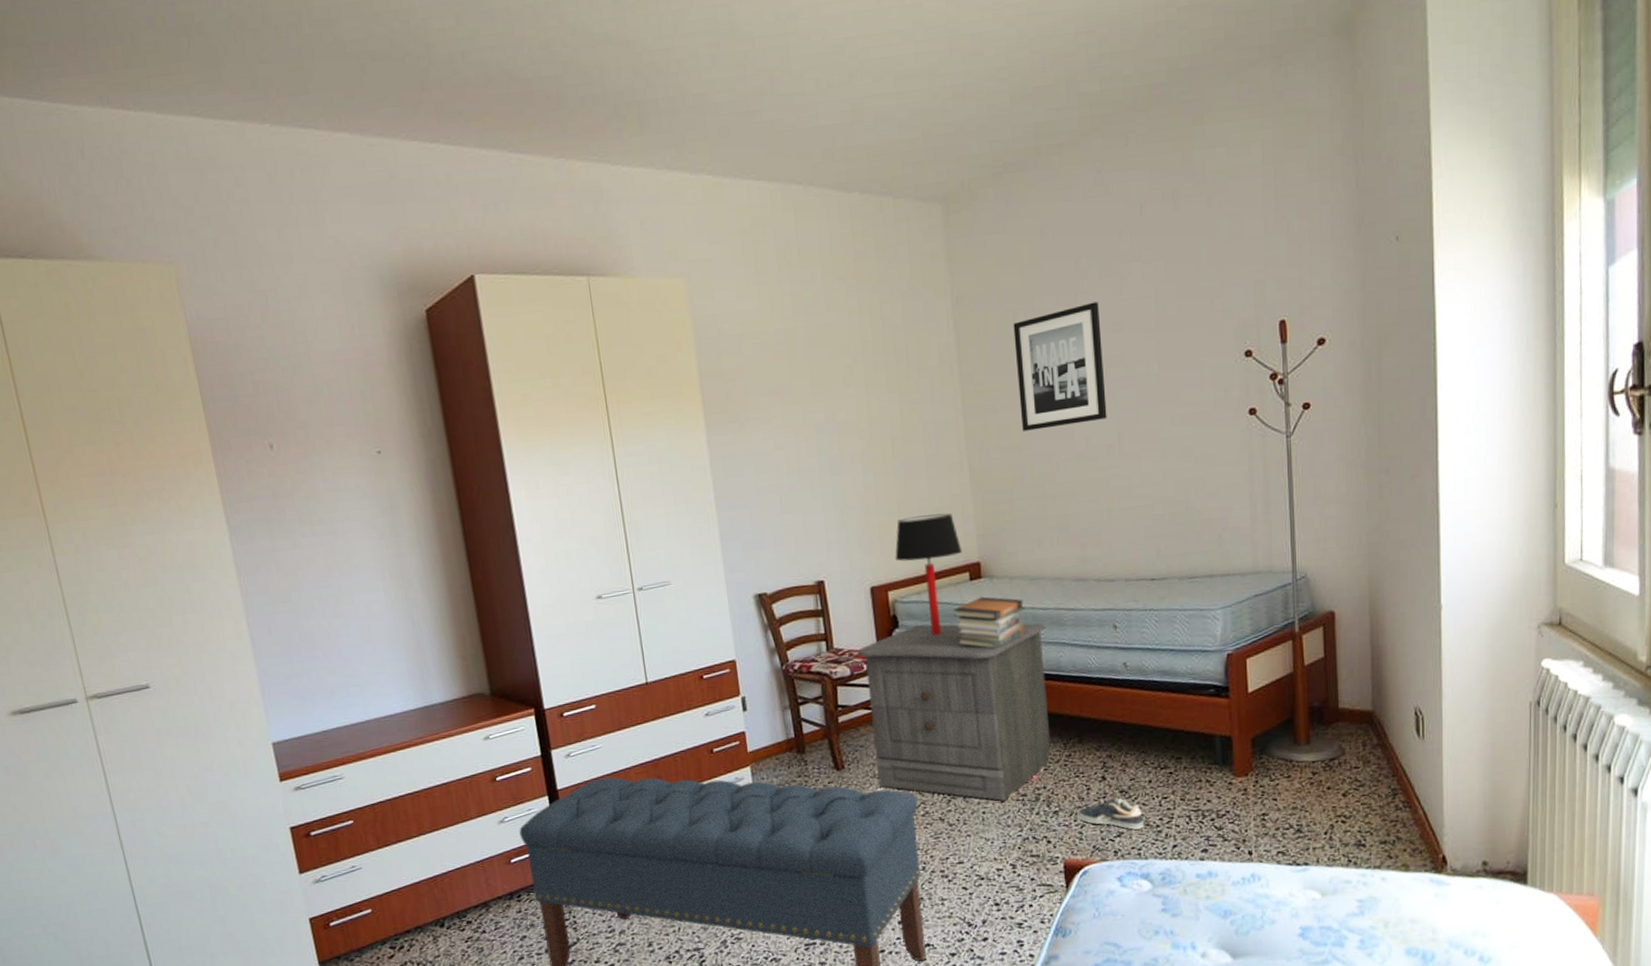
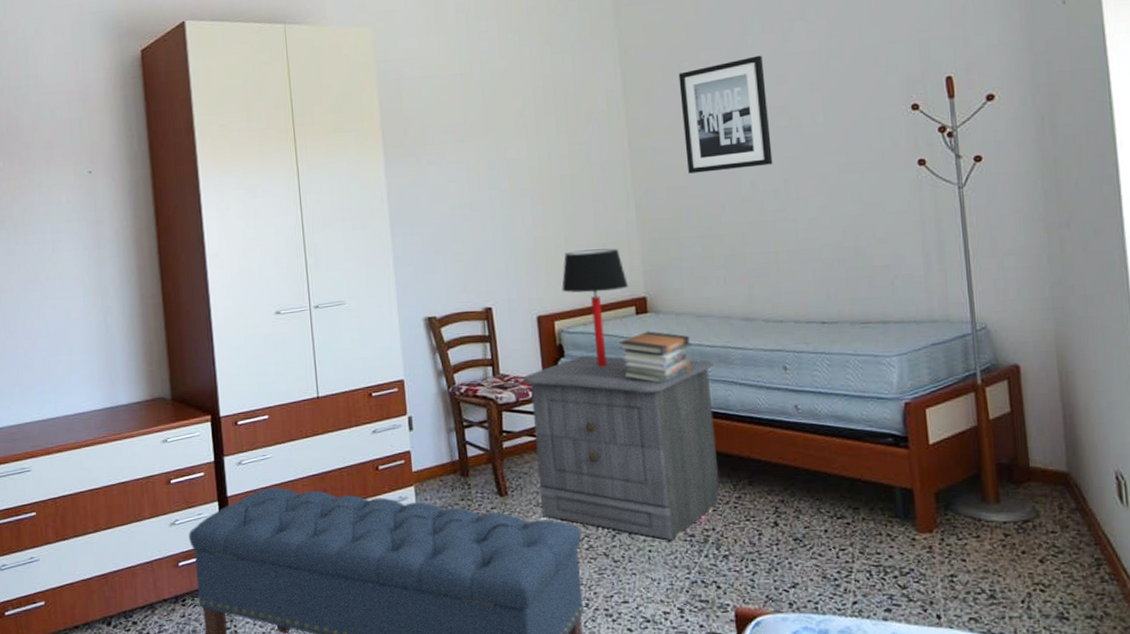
sneaker: present [1078,798,1144,830] -> none [749,546,820,581]

